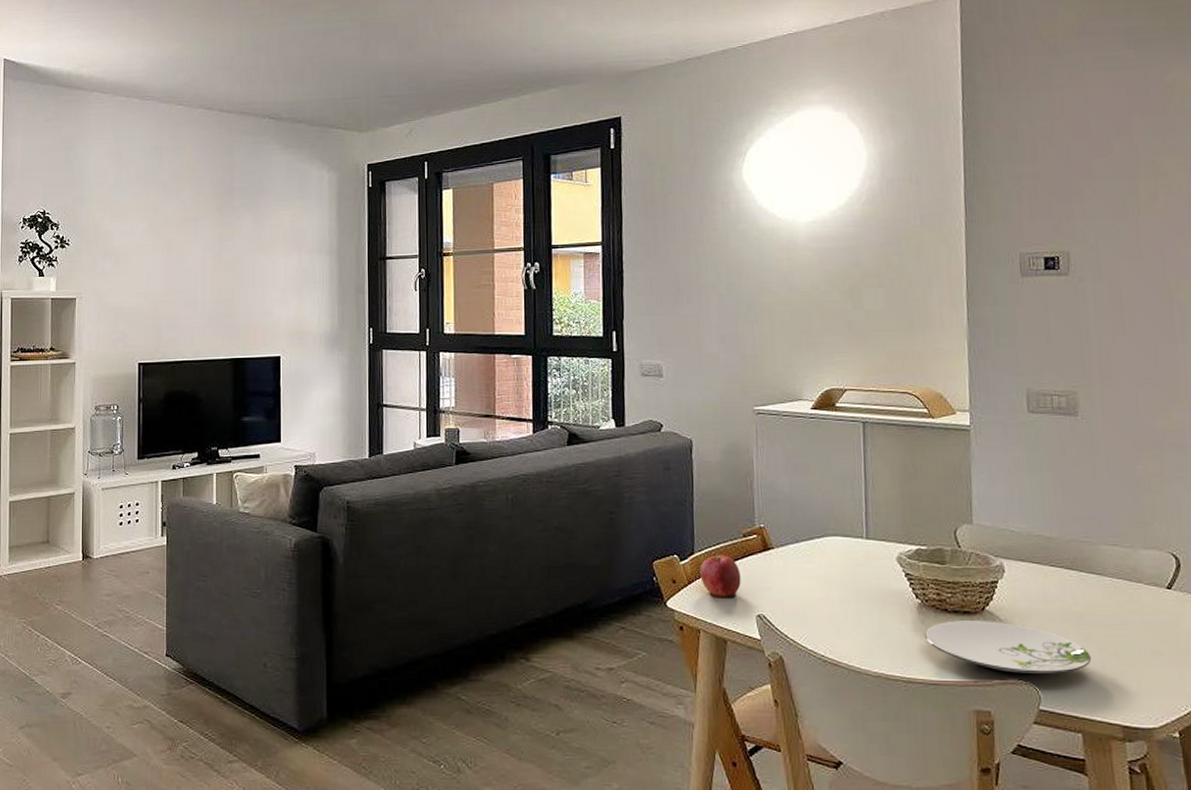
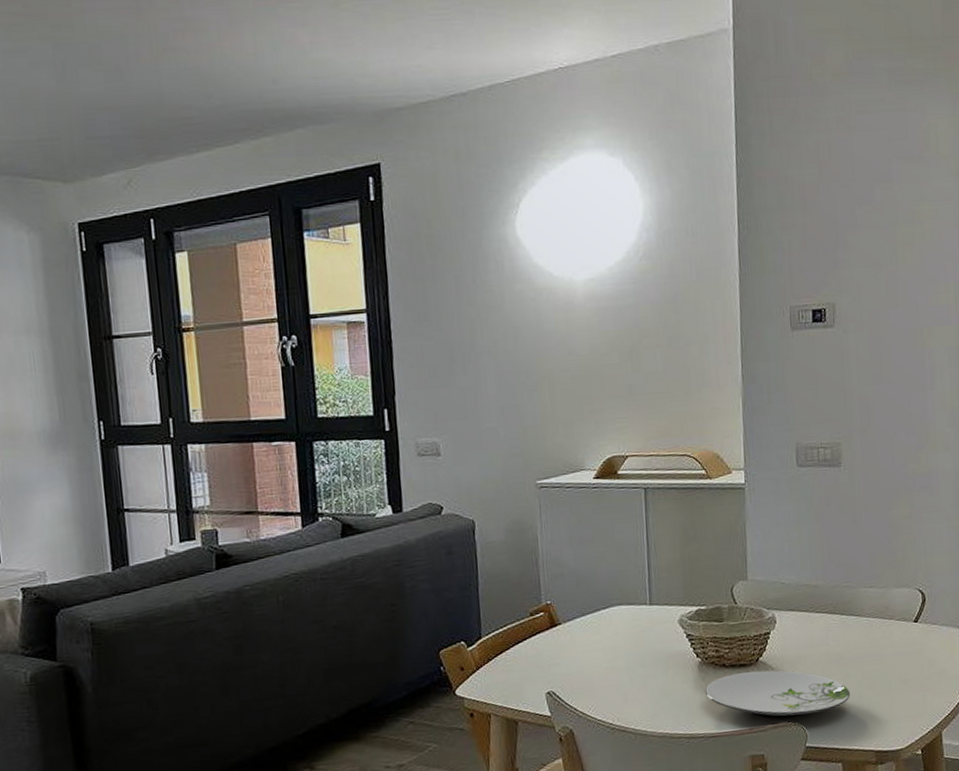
apple: present [700,554,741,597] -> none [488,635,530,680]

